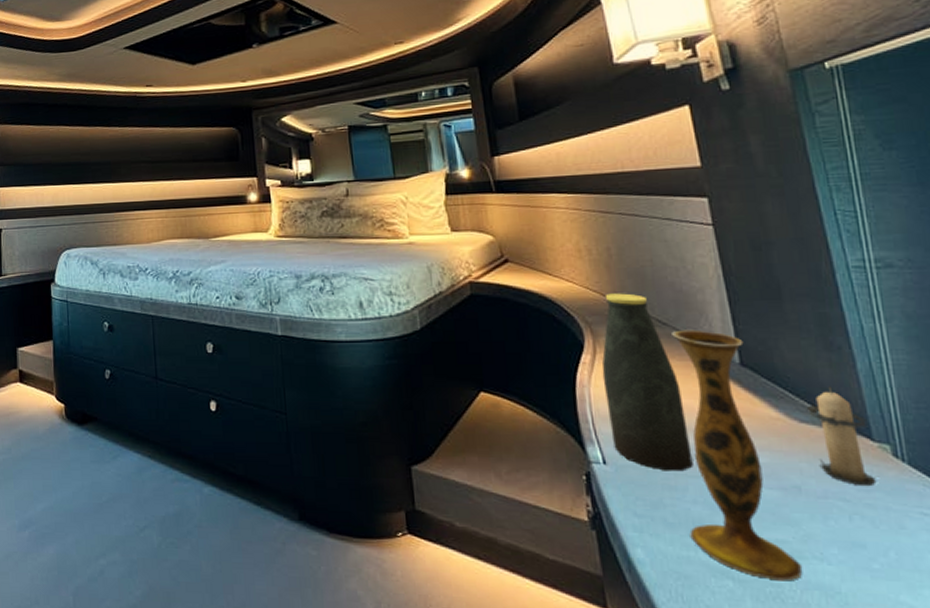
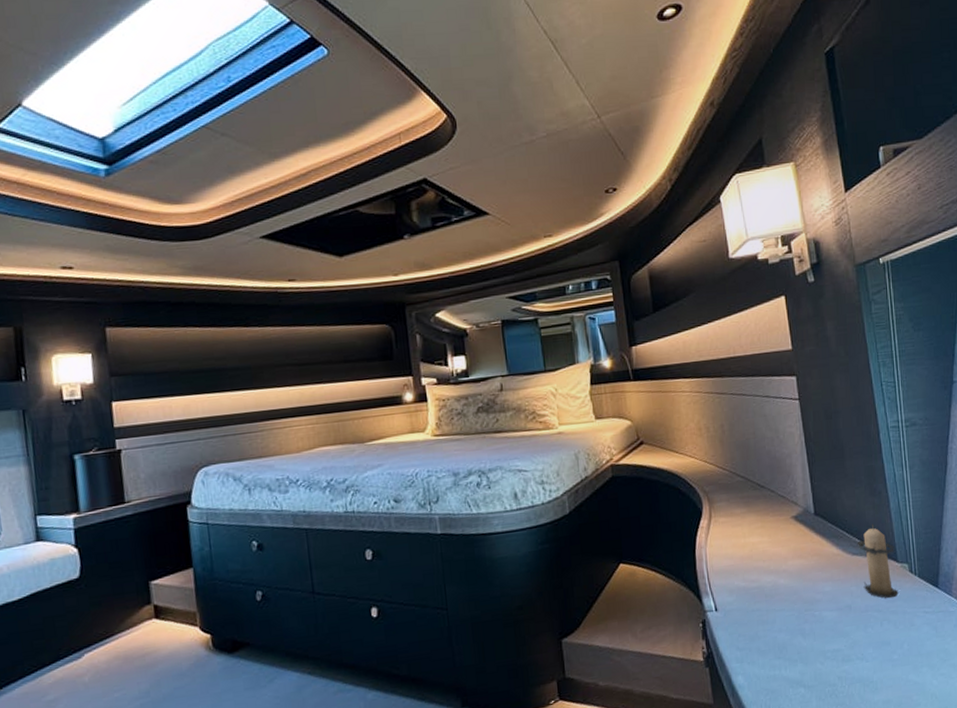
bottle: present [601,293,693,472] -> none [715,463,780,610]
vase: present [671,329,803,581] -> none [767,489,850,682]

